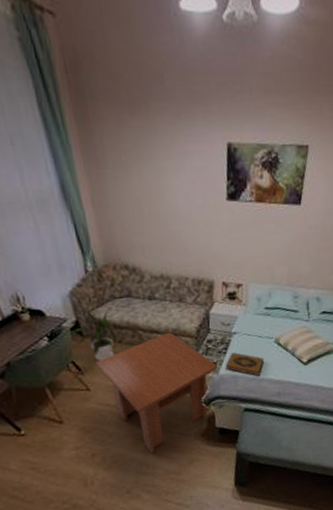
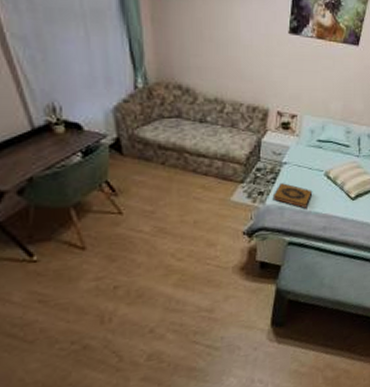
house plant: present [67,309,117,361] -> none [105,127,160,183]
coffee table: present [94,332,218,454] -> none [131,157,265,288]

